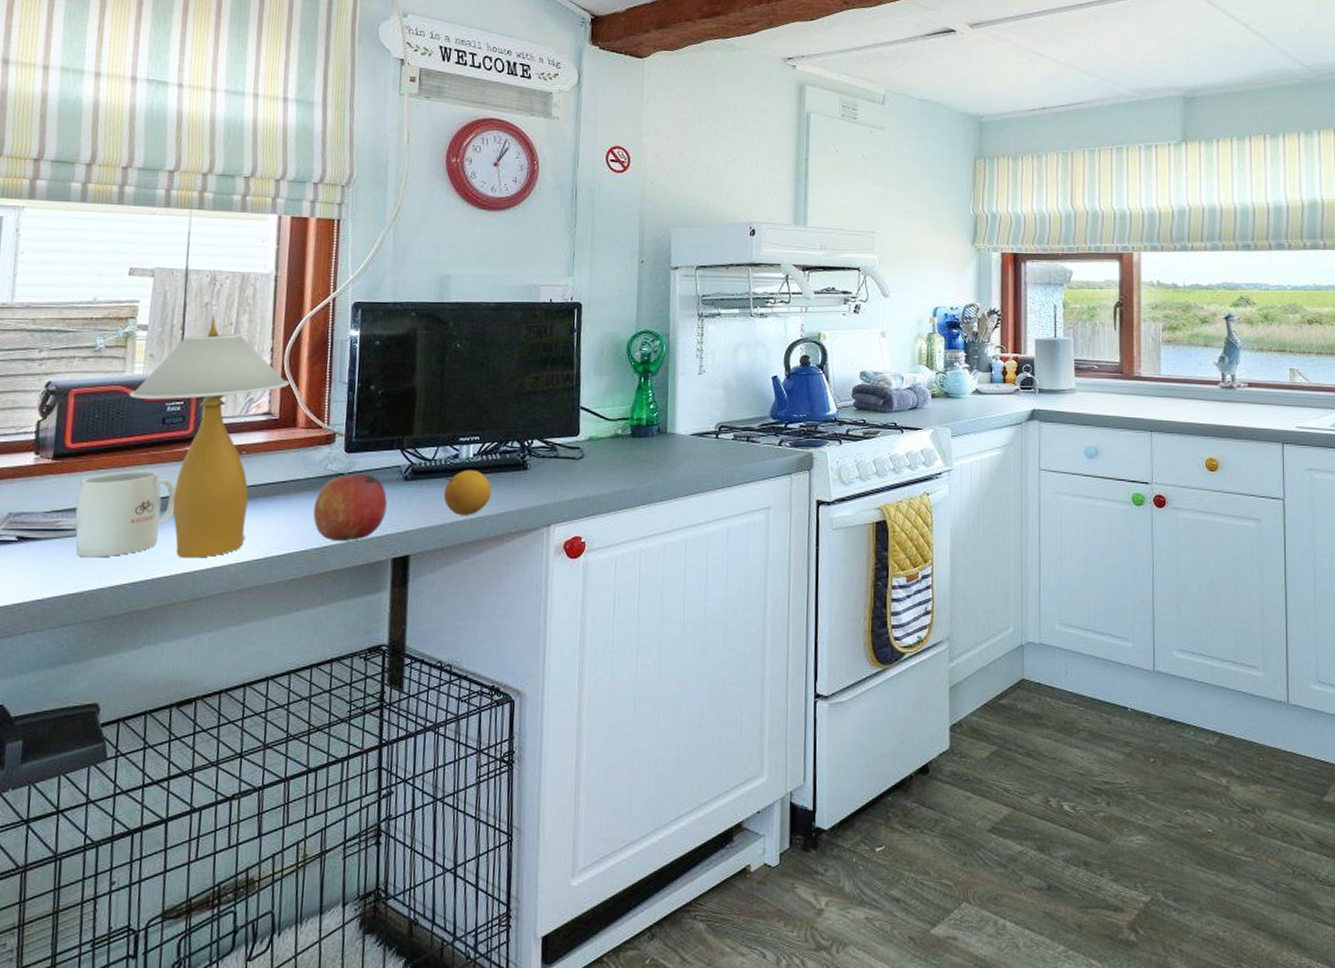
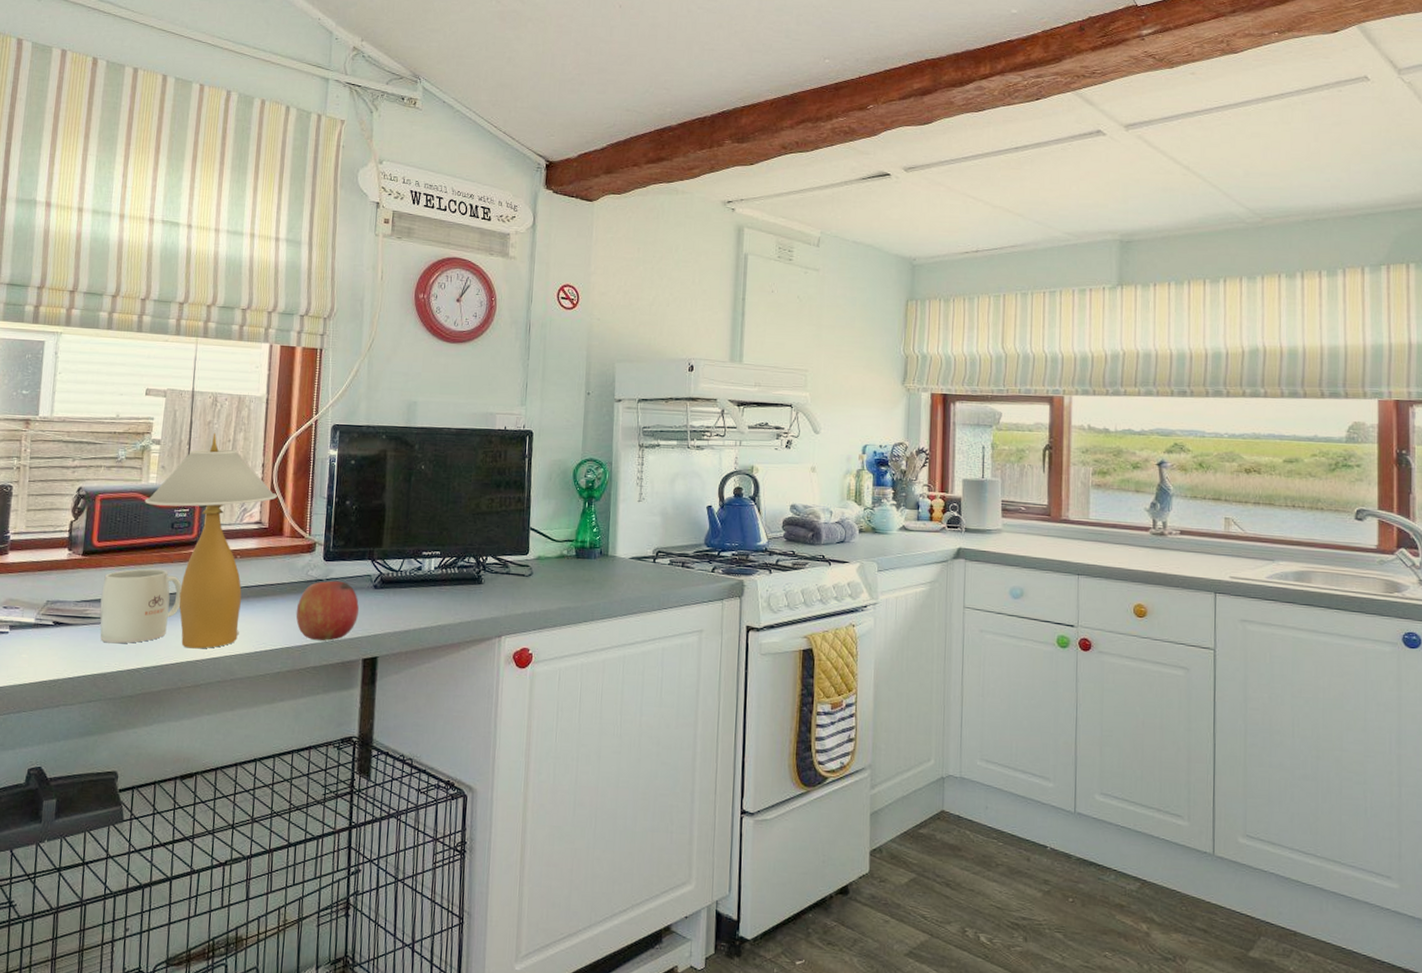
fruit: present [443,469,492,515] -> none [408,581,450,623]

